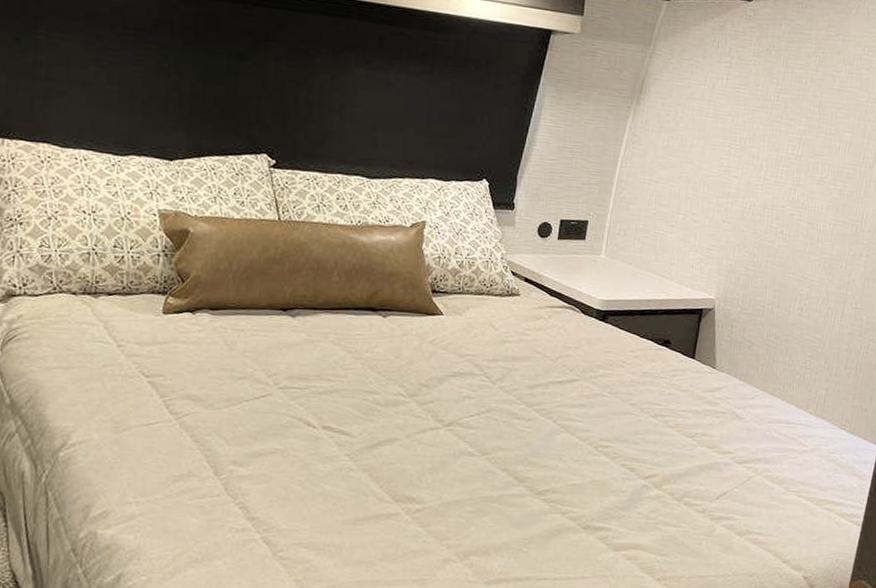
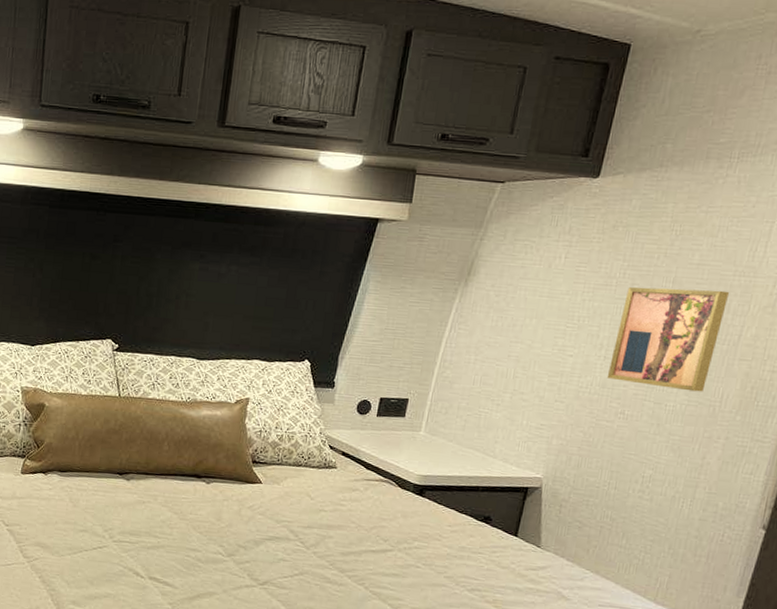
wall art: none [767,110,864,212] -> present [606,287,729,392]

